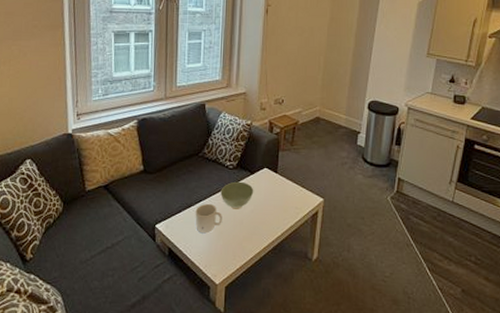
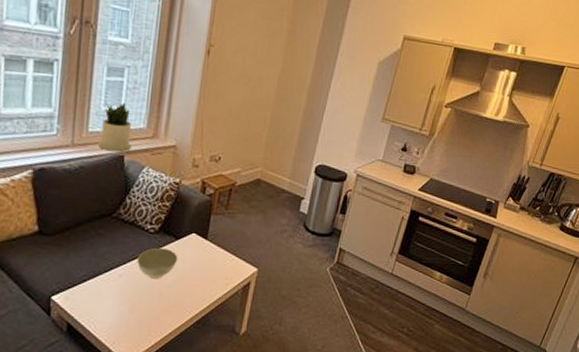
planter: none [184,60,211,101] -> present [97,102,132,152]
mug: present [195,203,222,234] -> none [103,271,138,307]

